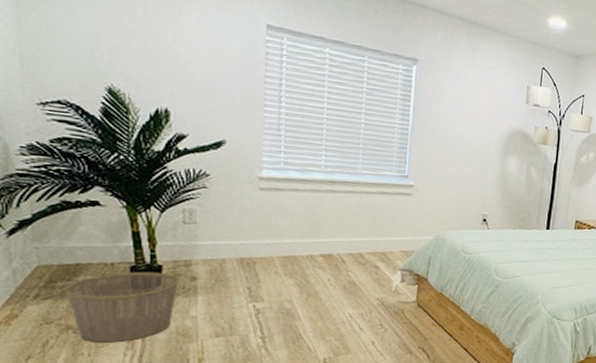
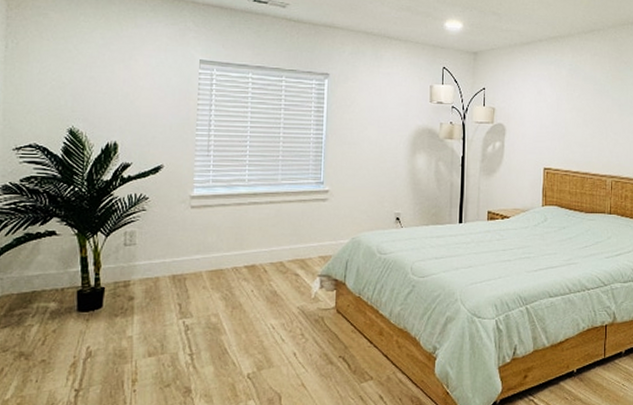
basket: present [62,271,181,343] -> none [19,294,120,368]

